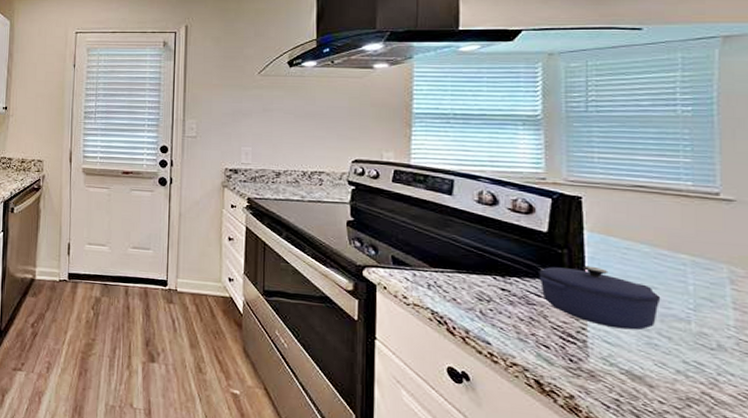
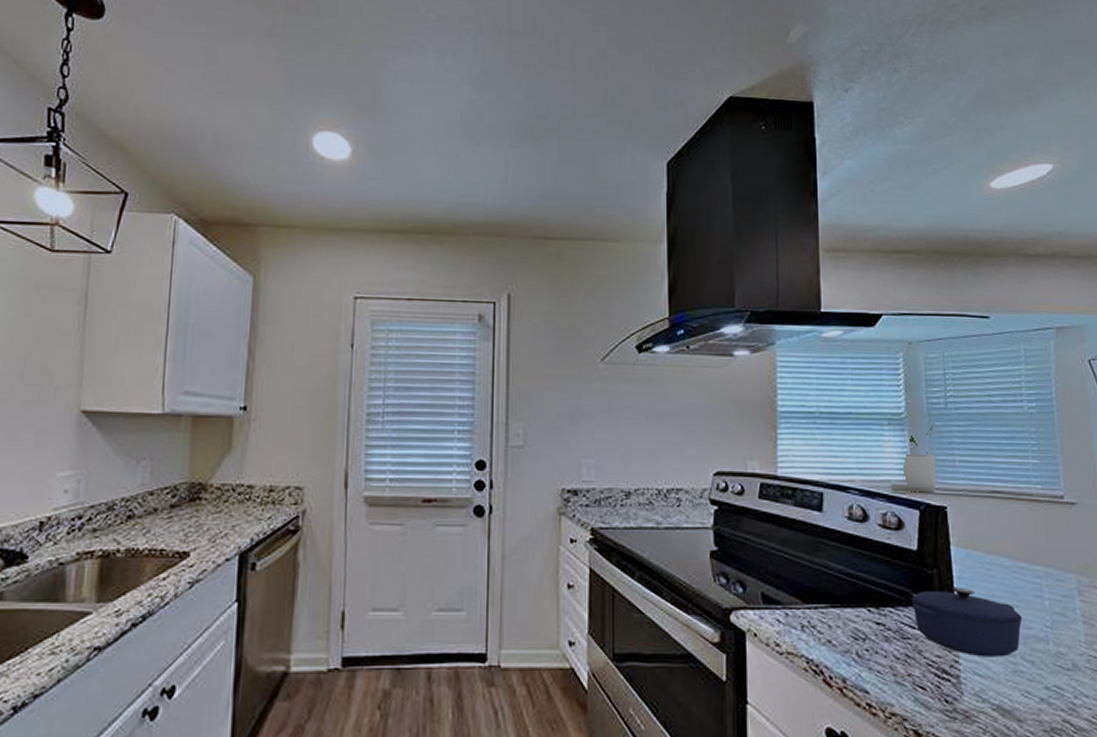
planter: none [522,125,572,184] -> present [889,424,937,493]

